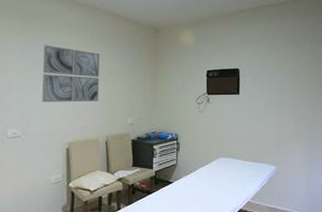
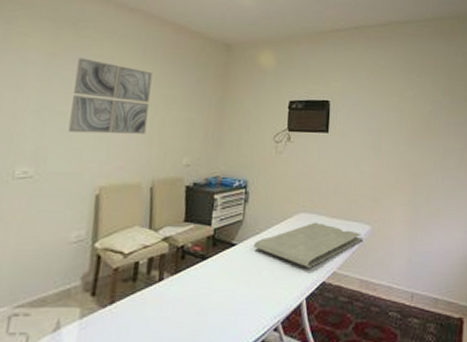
towel: none [186,164,270,200] -> present [254,222,363,269]

